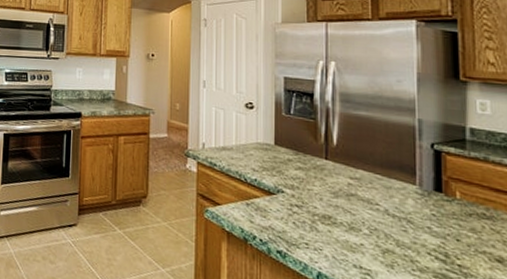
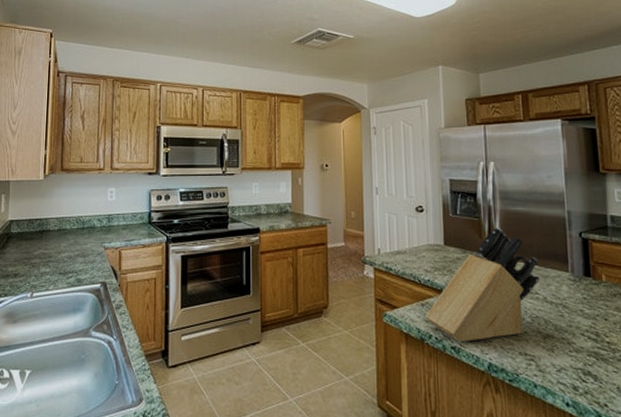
knife block: none [249,130,382,247] -> present [424,227,540,341]

